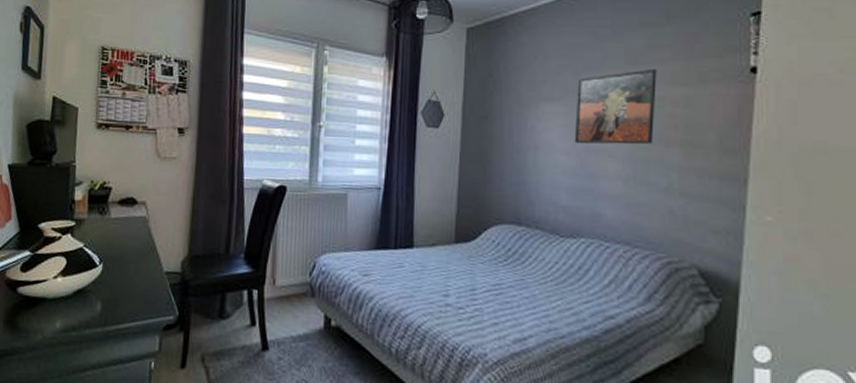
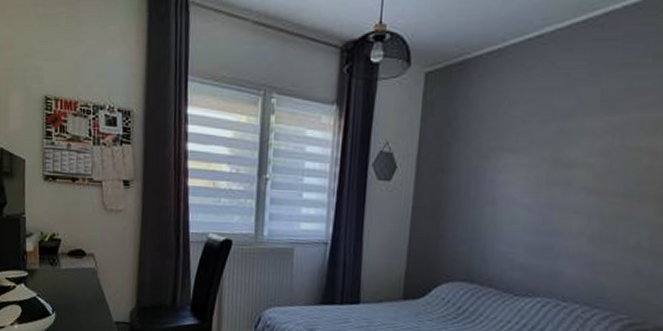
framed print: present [574,68,657,145] -> none [536,115,636,200]

